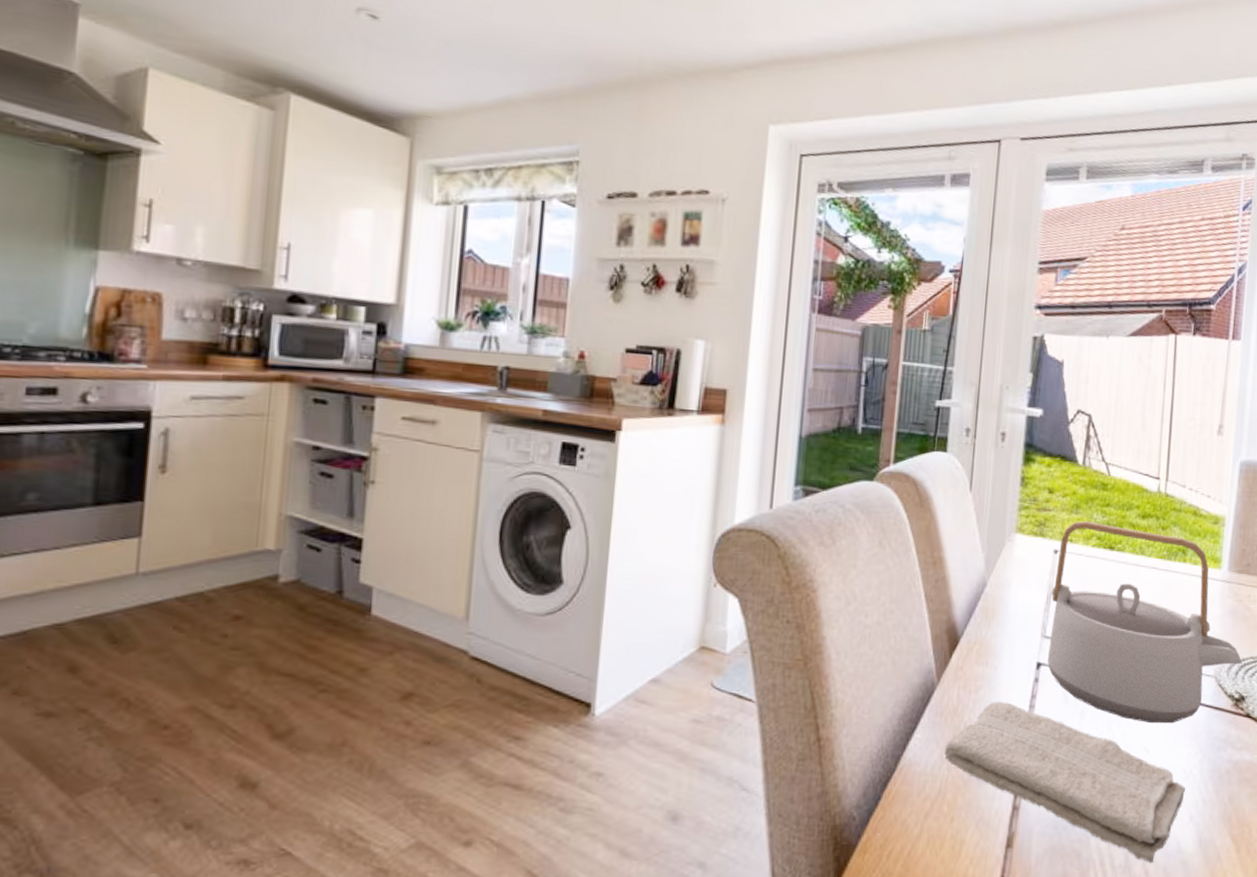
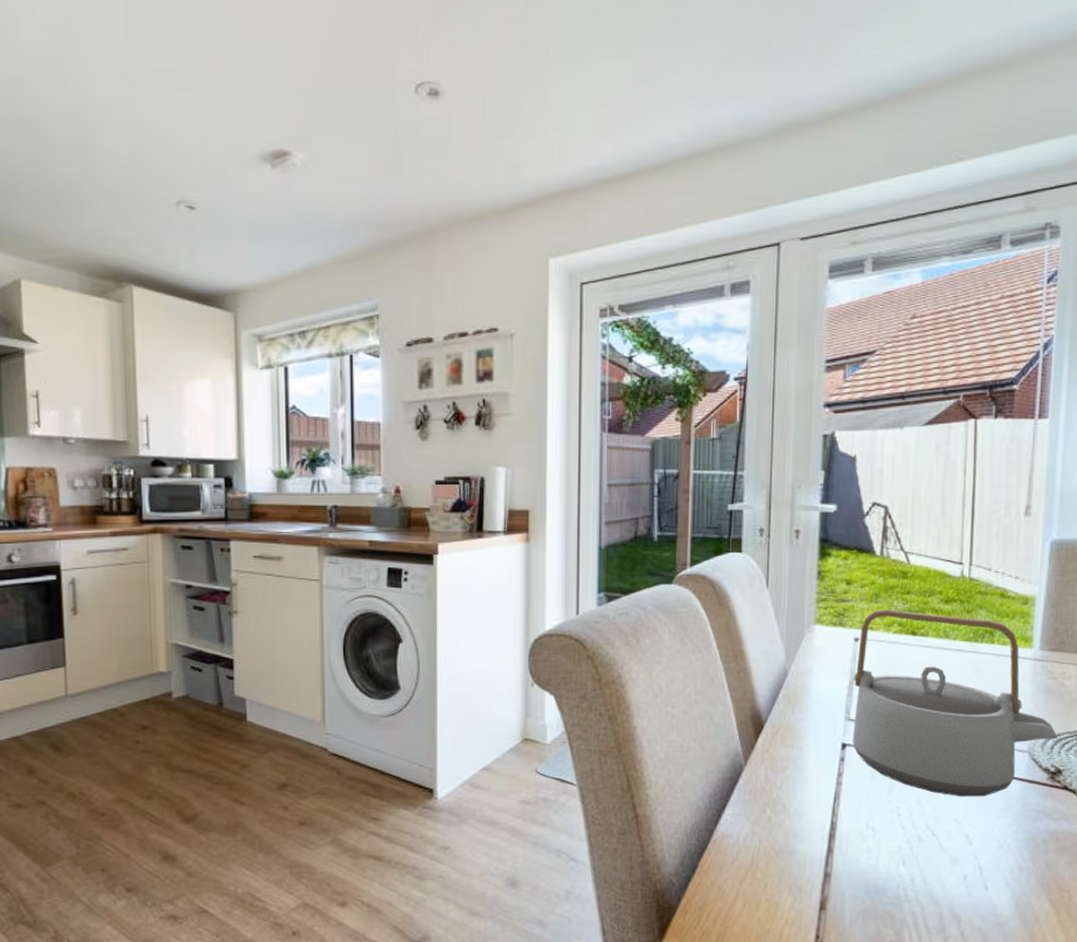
washcloth: present [944,702,1185,863] -> none [755,780,1000,925]

